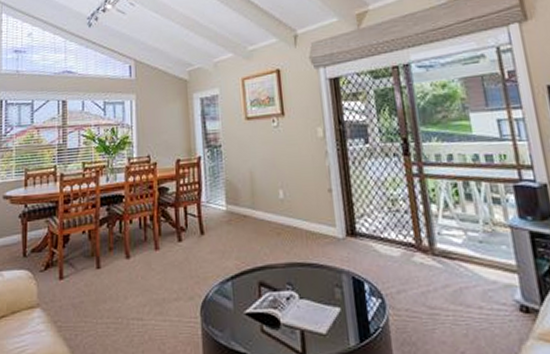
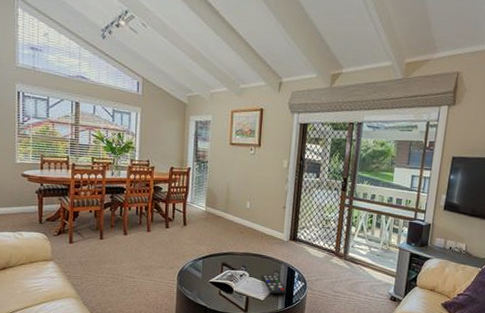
remote control: none [318,291,358,323] -> present [262,274,287,295]

